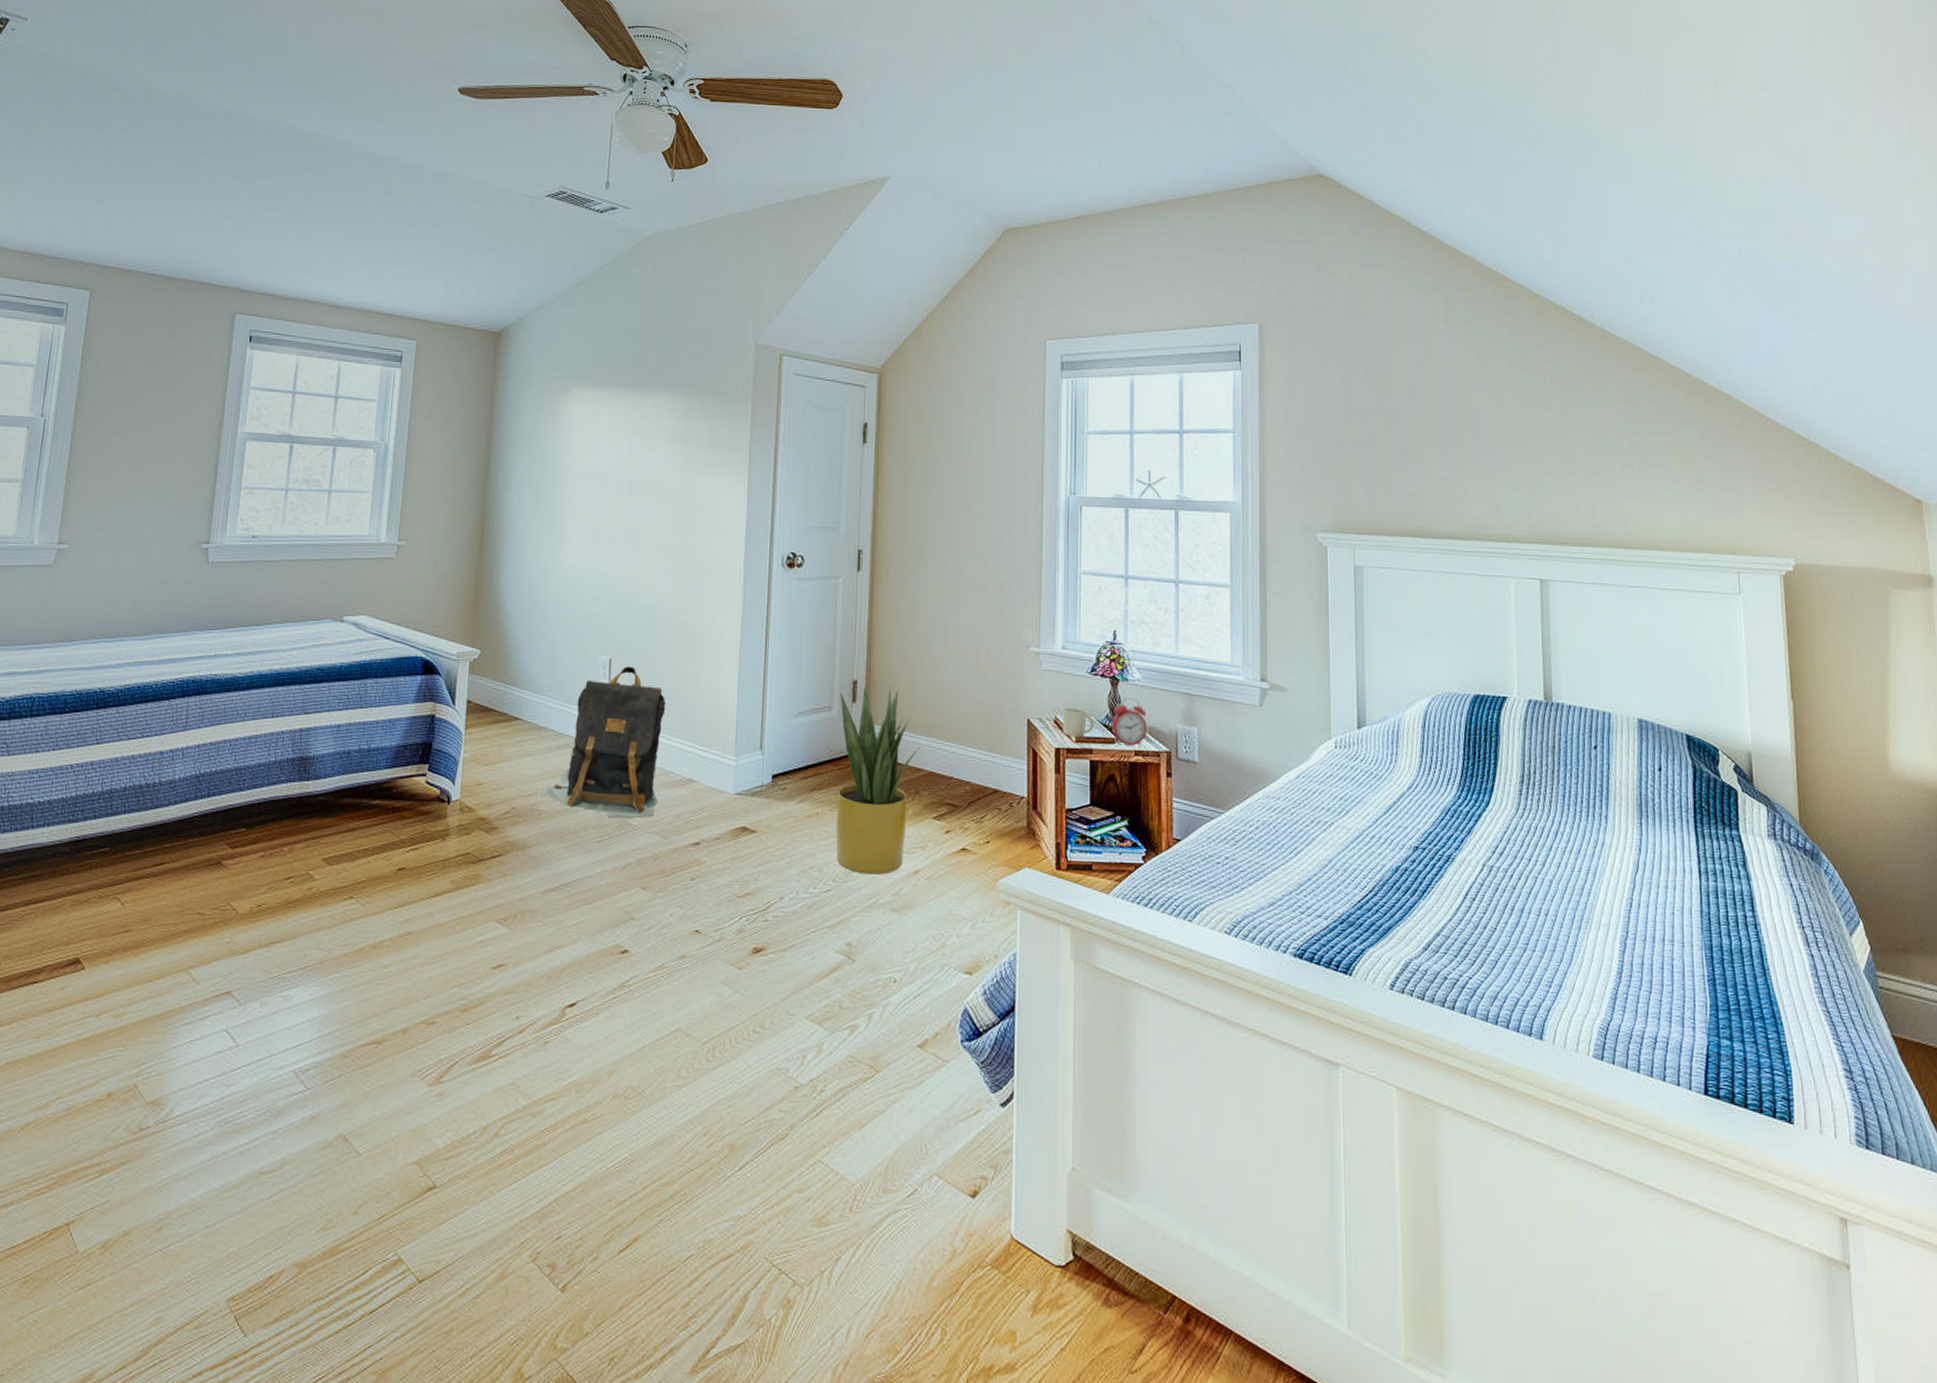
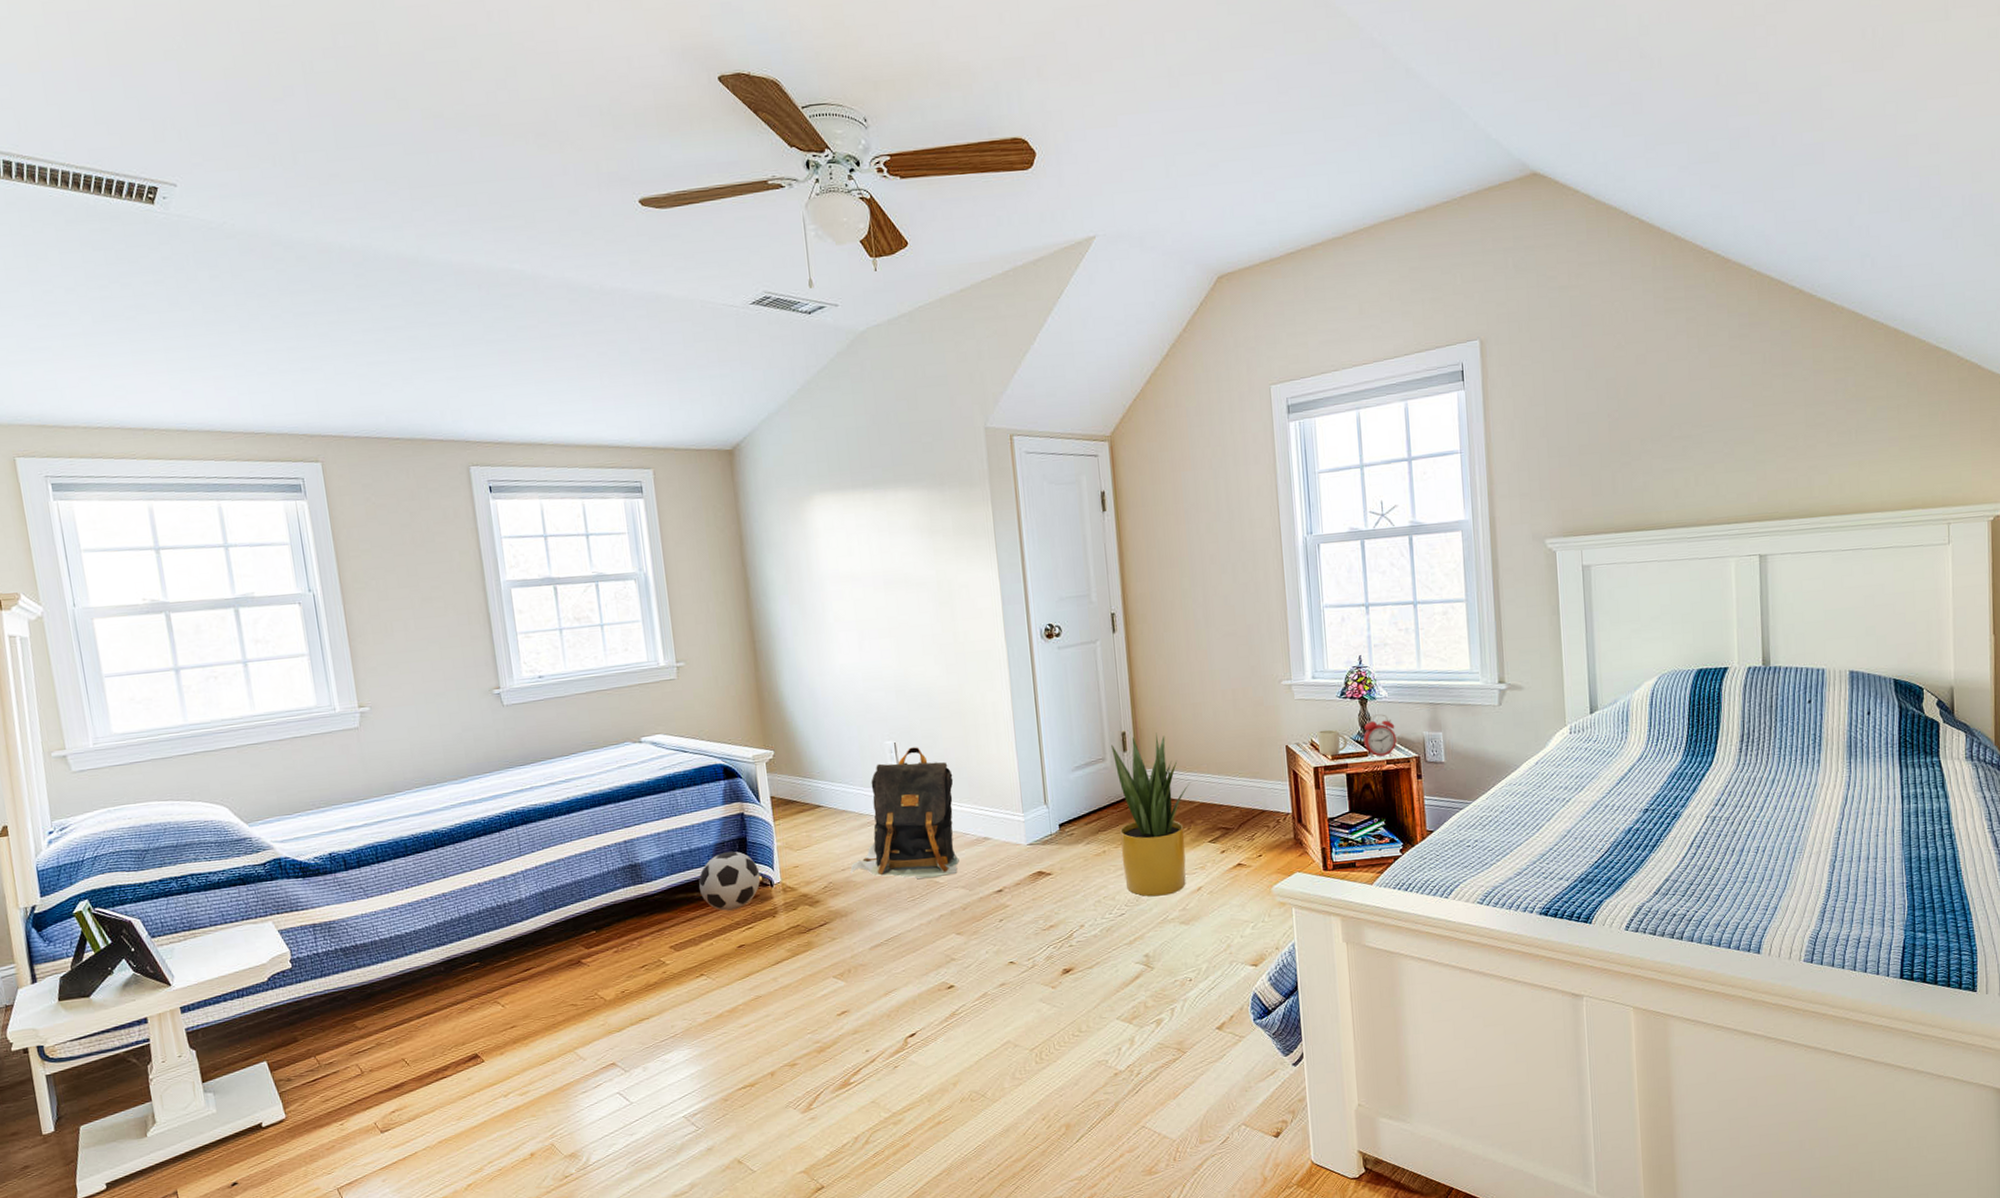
soccer ball: none [369,756,439,825] -> present [699,851,761,911]

